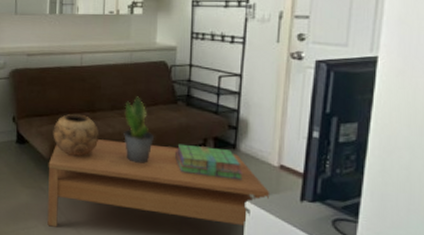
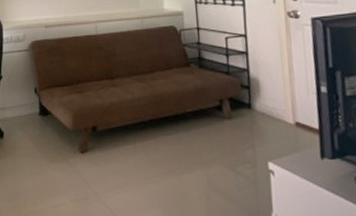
coffee table: present [47,139,270,227] -> none [72,106,291,203]
decorative bowl: present [53,114,100,157] -> none [74,83,120,126]
potted plant: present [124,96,155,163] -> none [141,61,173,129]
stack of books: present [174,143,243,180] -> none [193,106,262,141]

